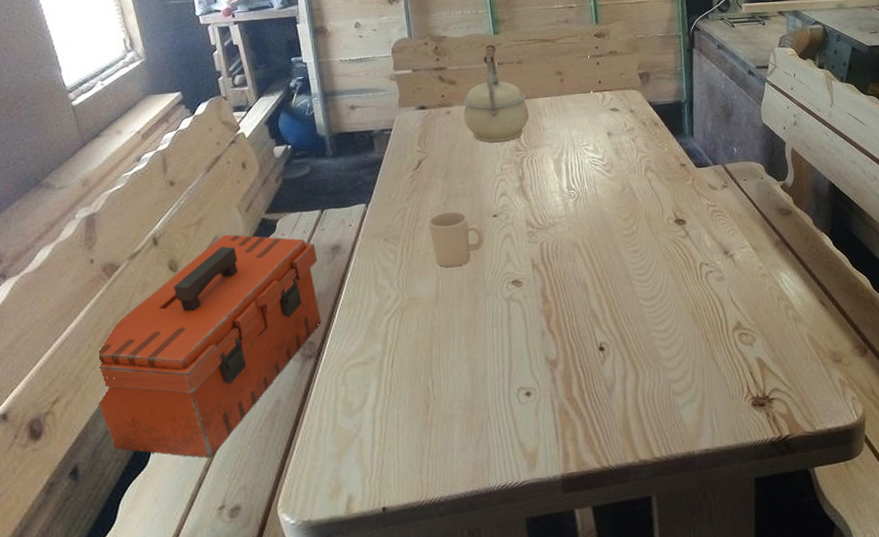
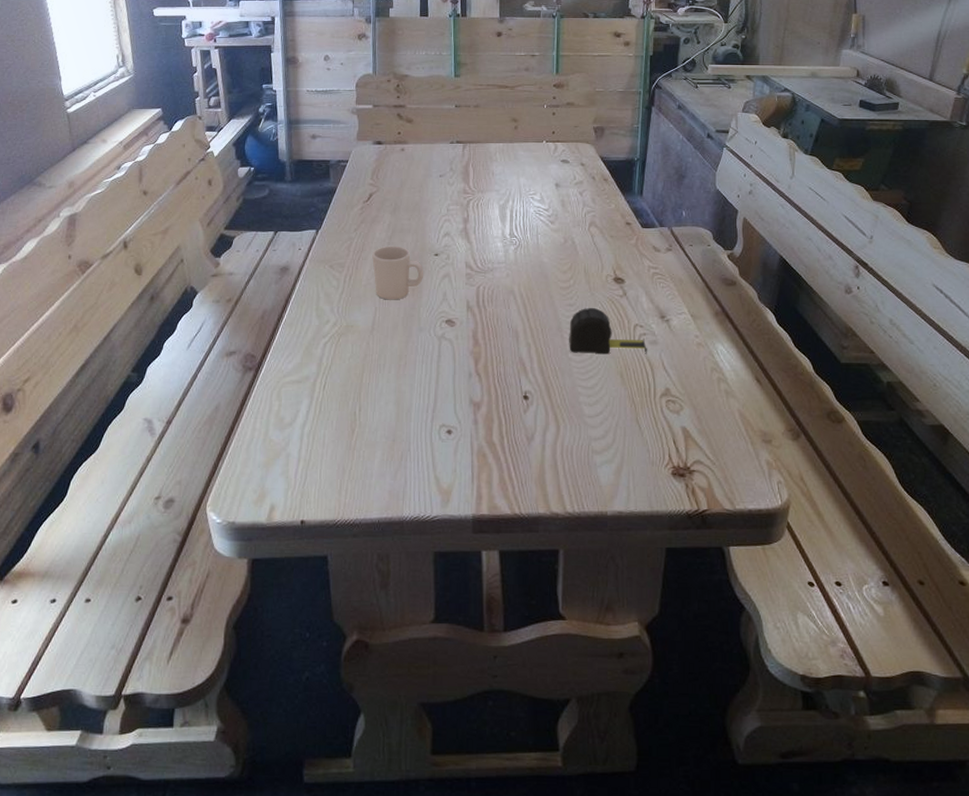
toolbox: present [96,234,321,458] -> none [61,245,267,451]
kettle: present [462,44,530,143] -> none [417,86,481,183]
tape measure: none [636,251,715,299] -> present [569,307,647,354]

